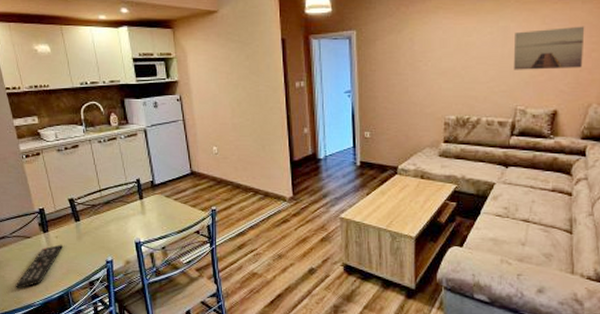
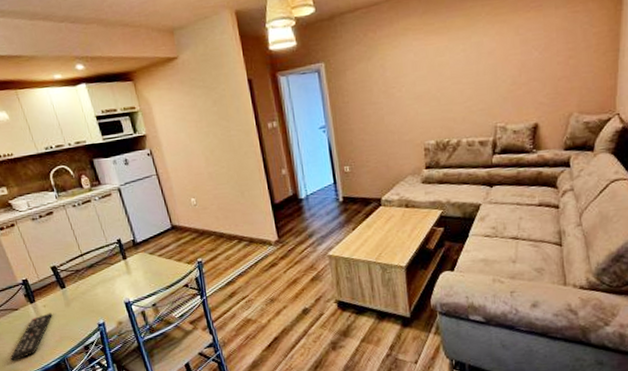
wall art: present [514,26,585,70] -> none [488,32,561,87]

